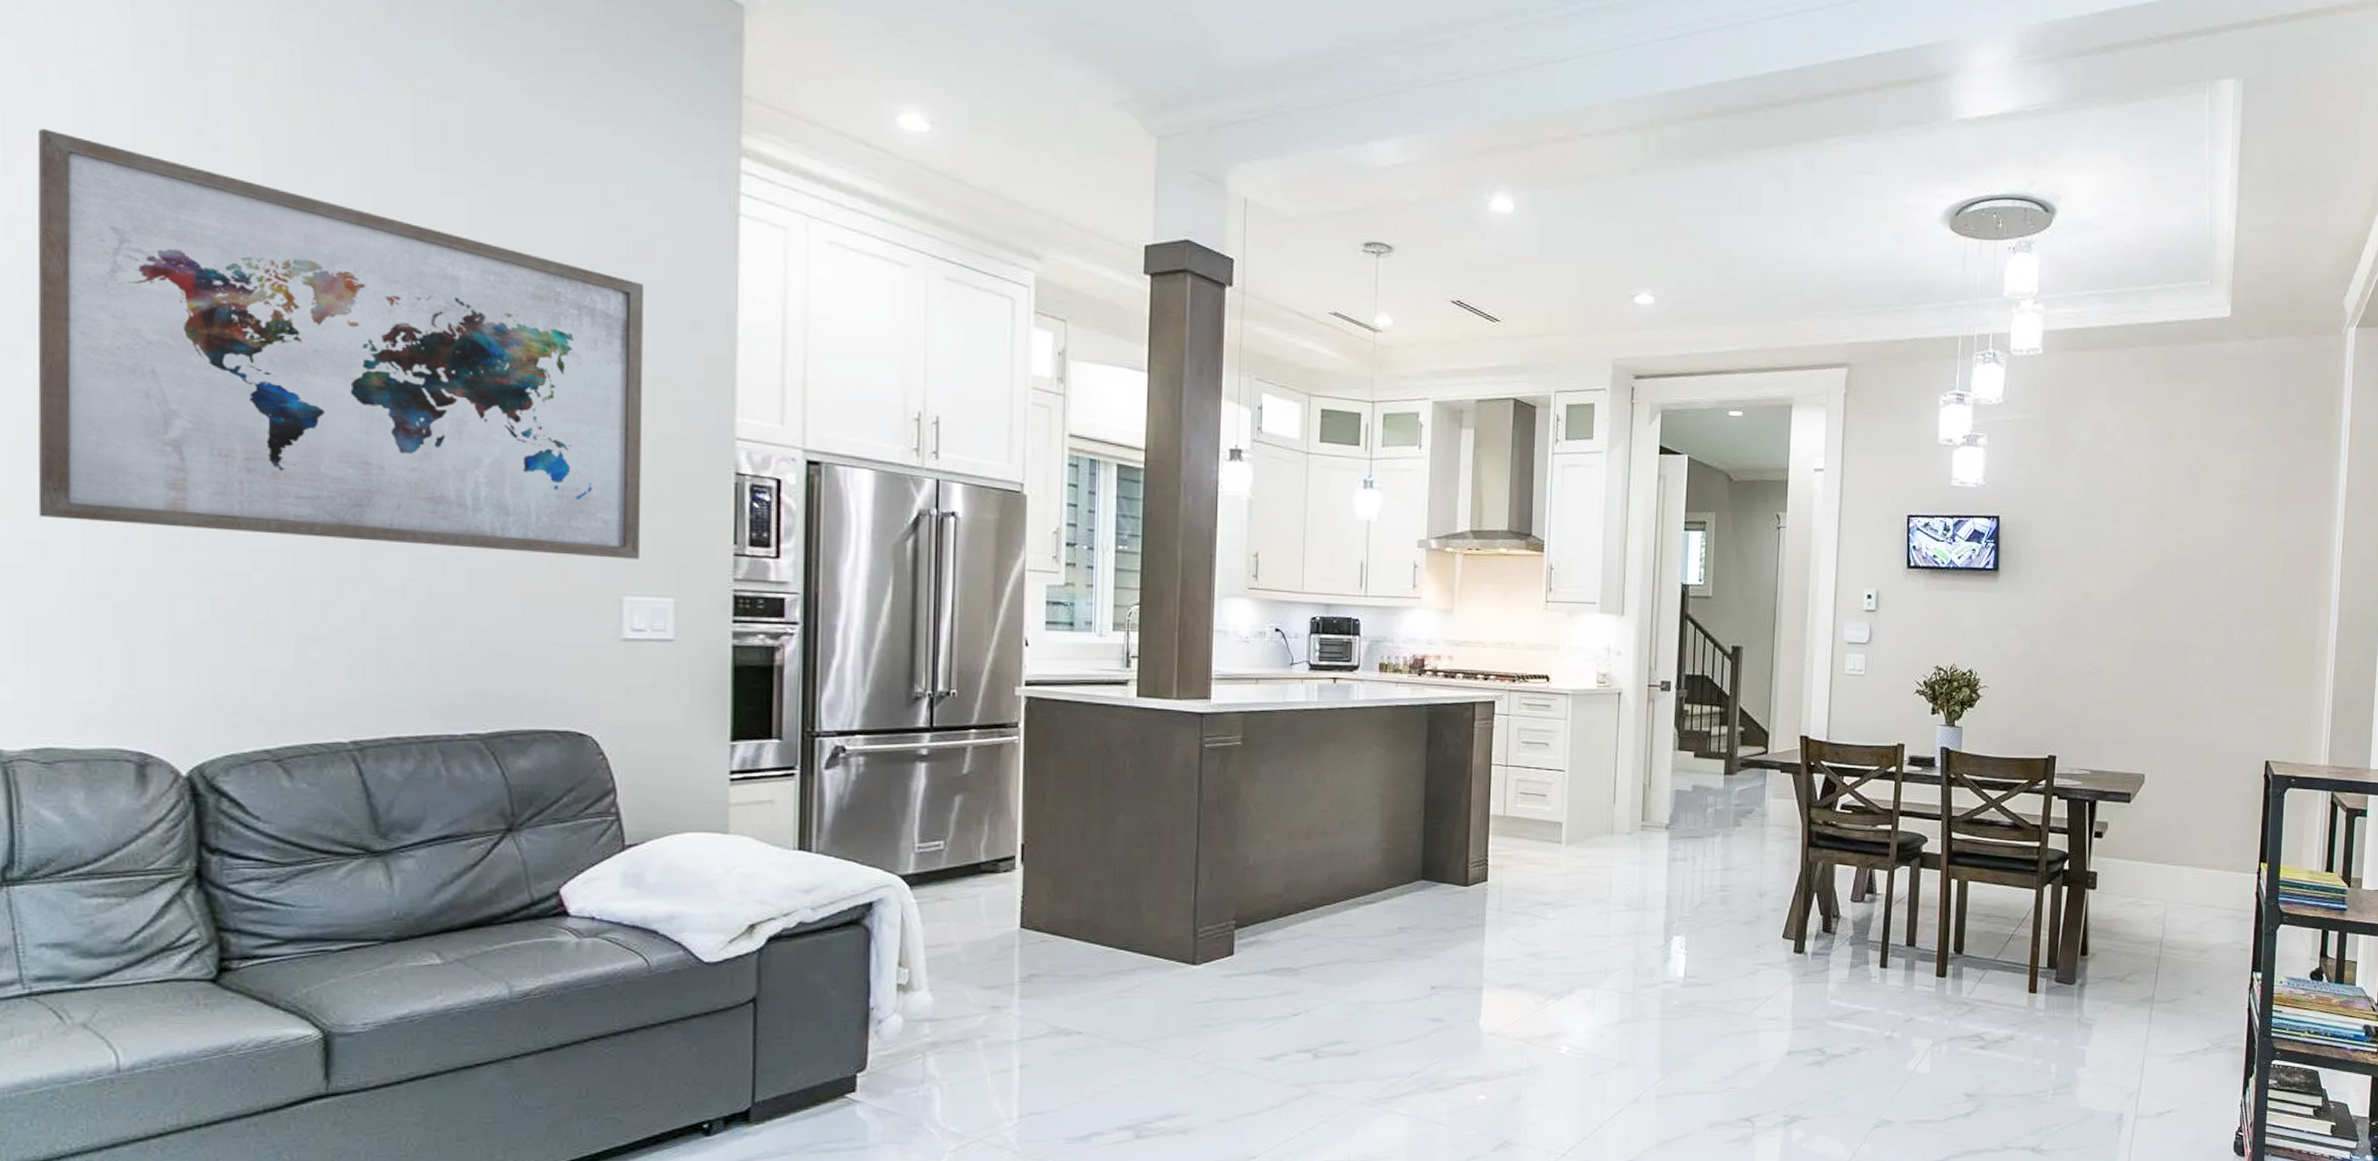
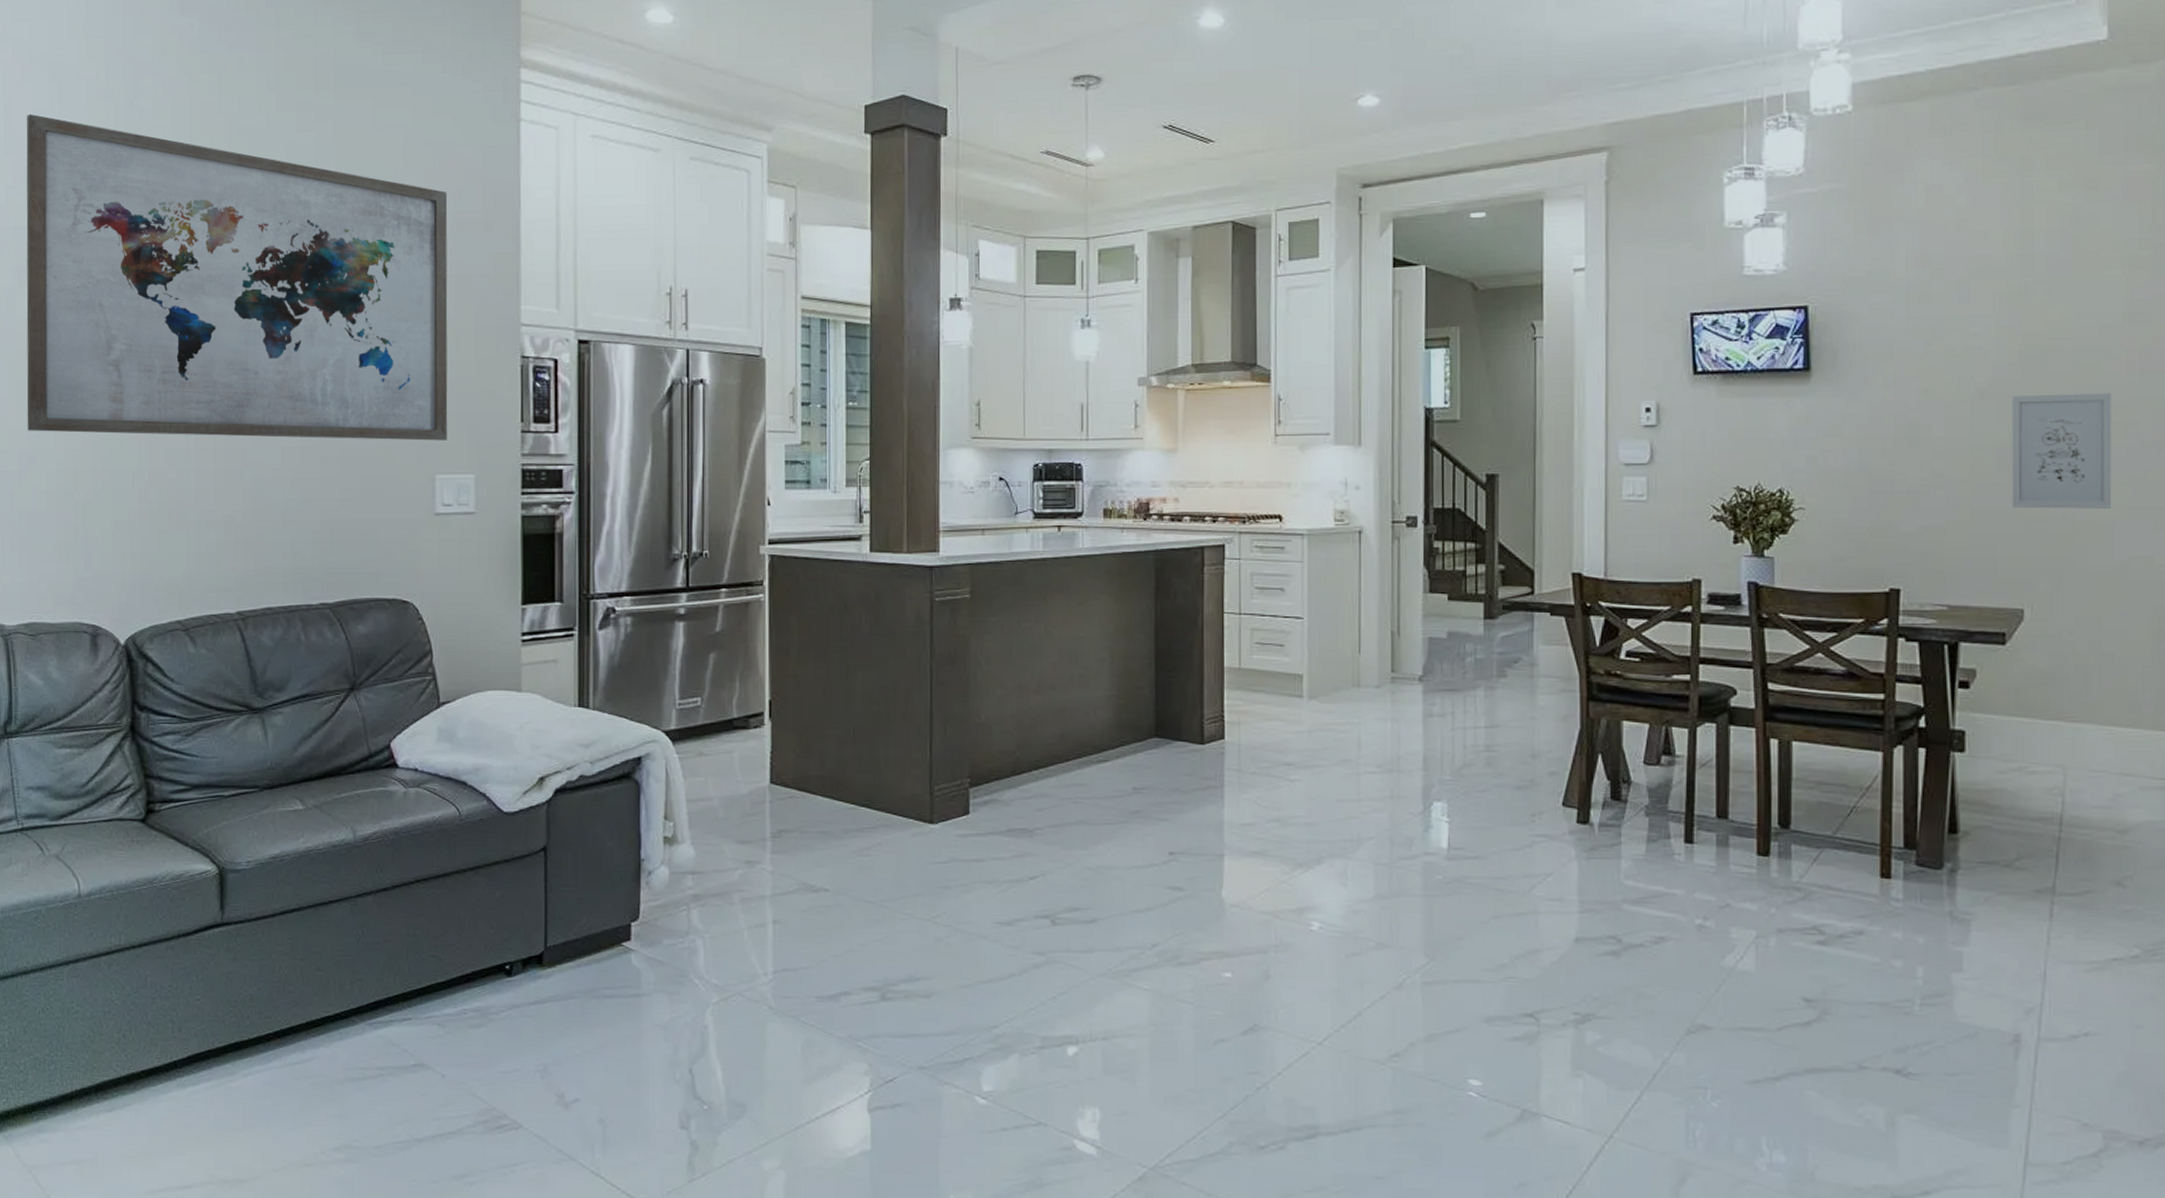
wall art: none [2141,601,2216,695] -> present [2011,393,2112,509]

